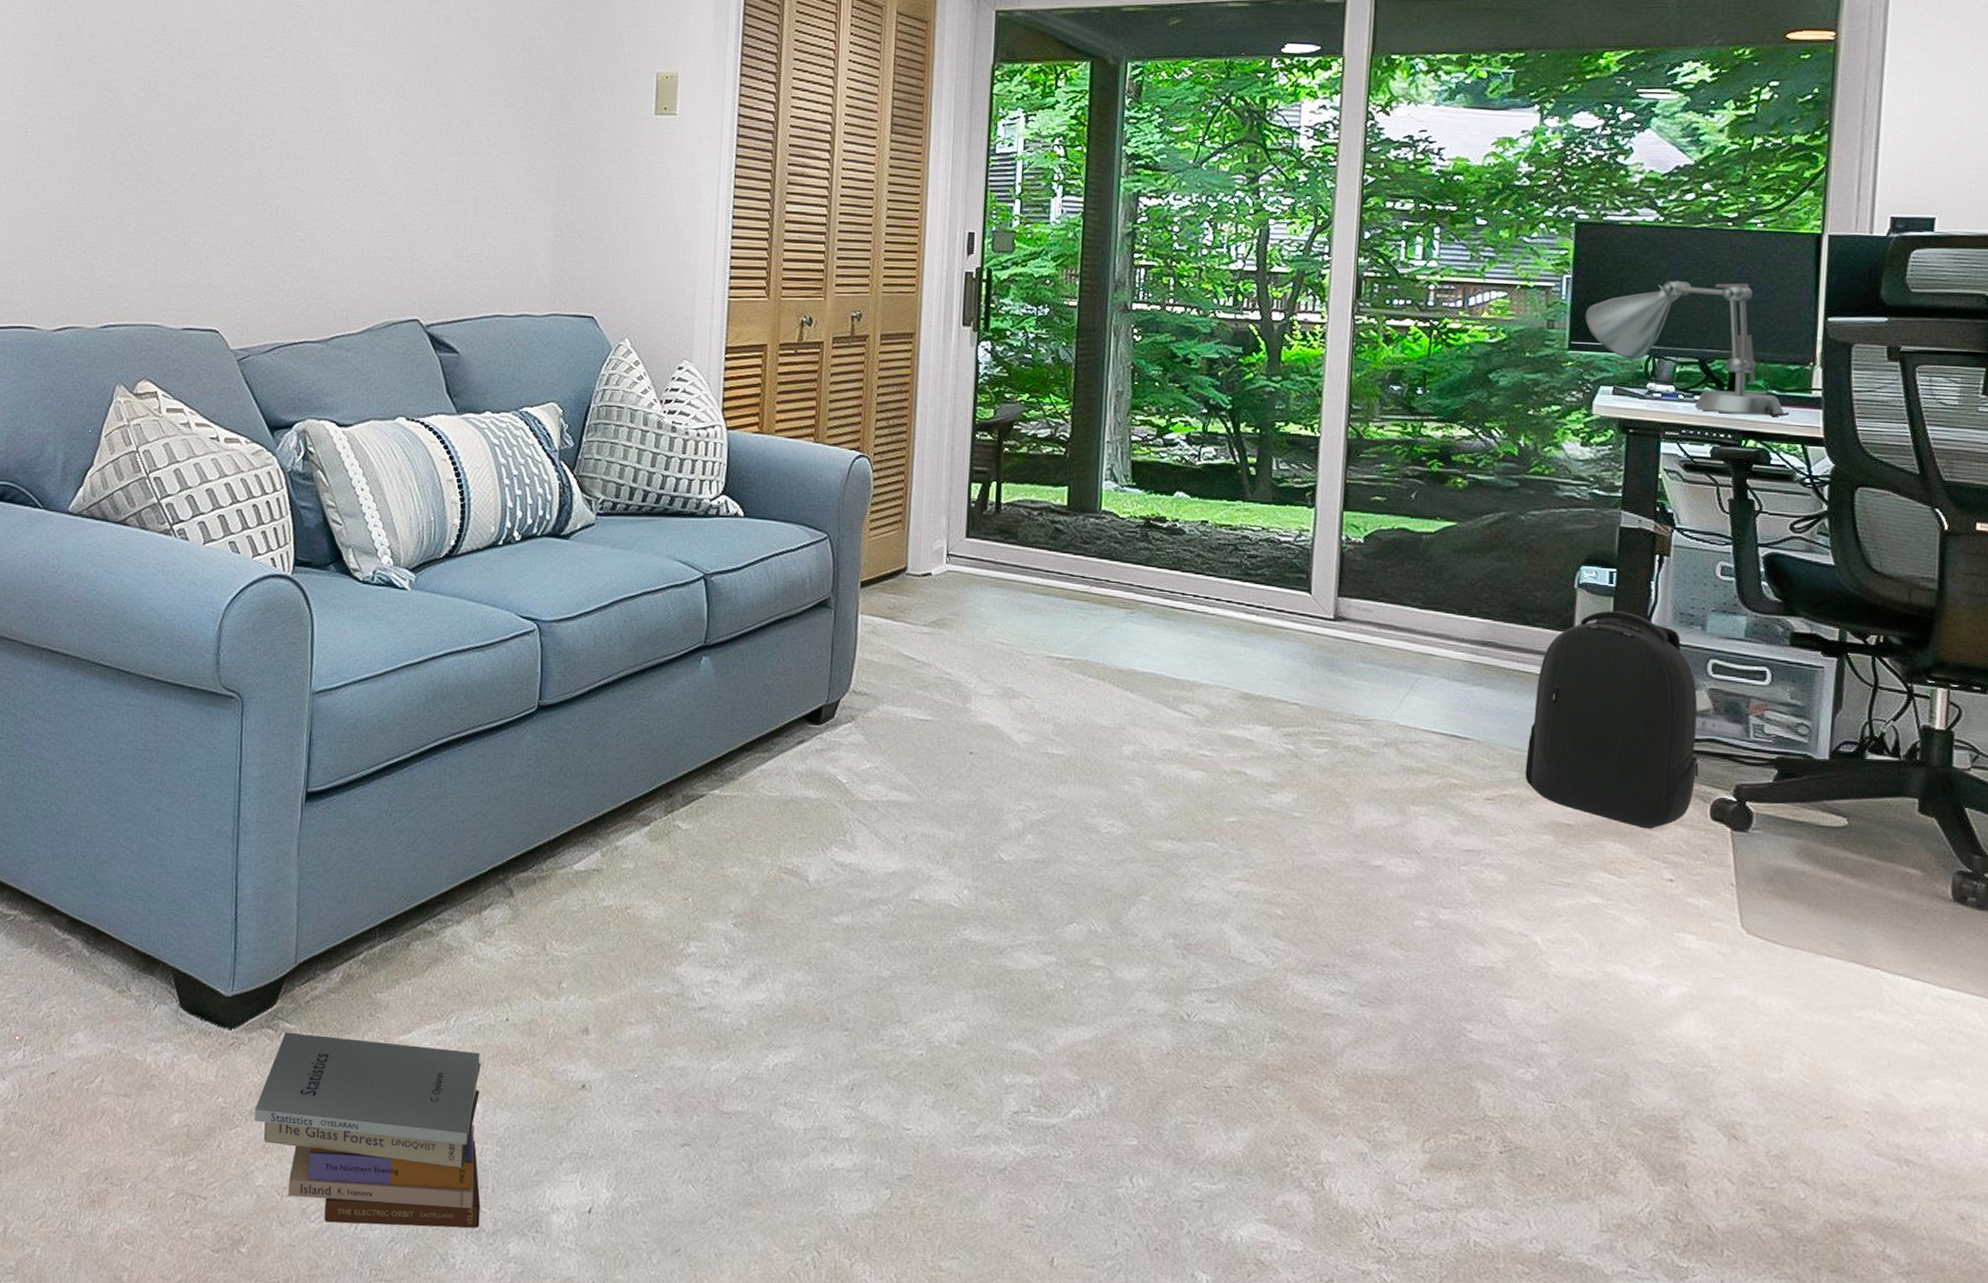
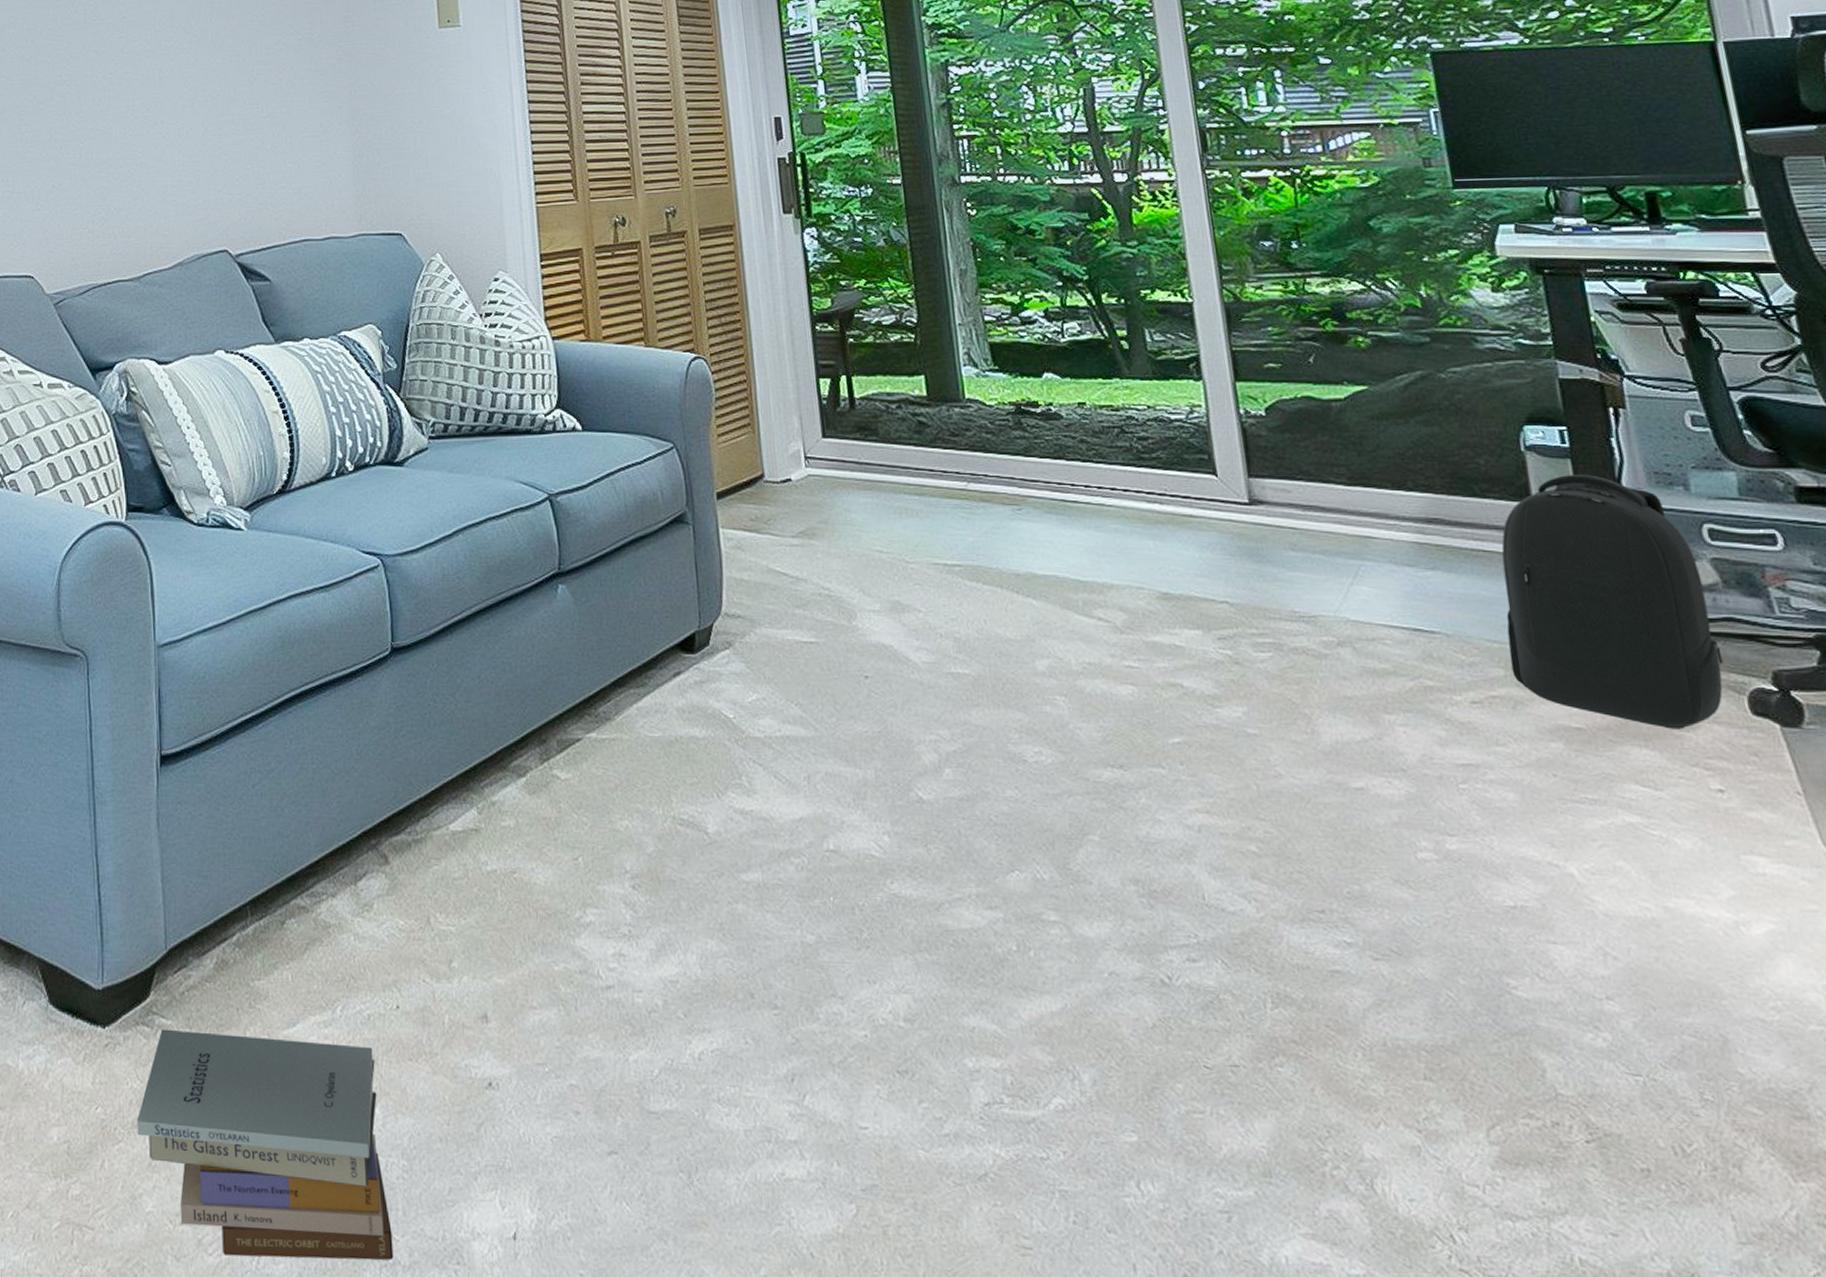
desk lamp: present [1585,281,1790,418] -> none [1463,102,1728,245]

